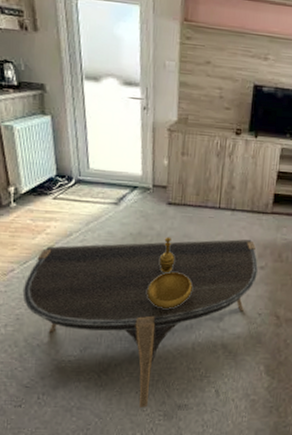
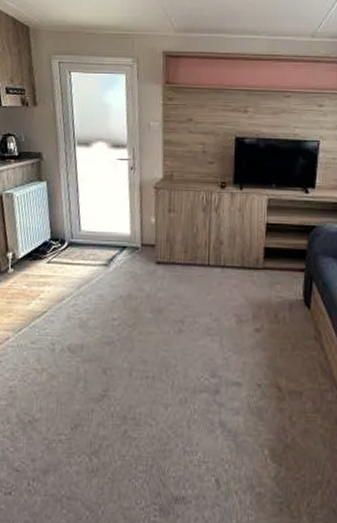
coffee table: present [22,239,258,408] -> none [16,298,253,500]
decorative bowl: present [147,237,193,309] -> none [138,298,185,379]

